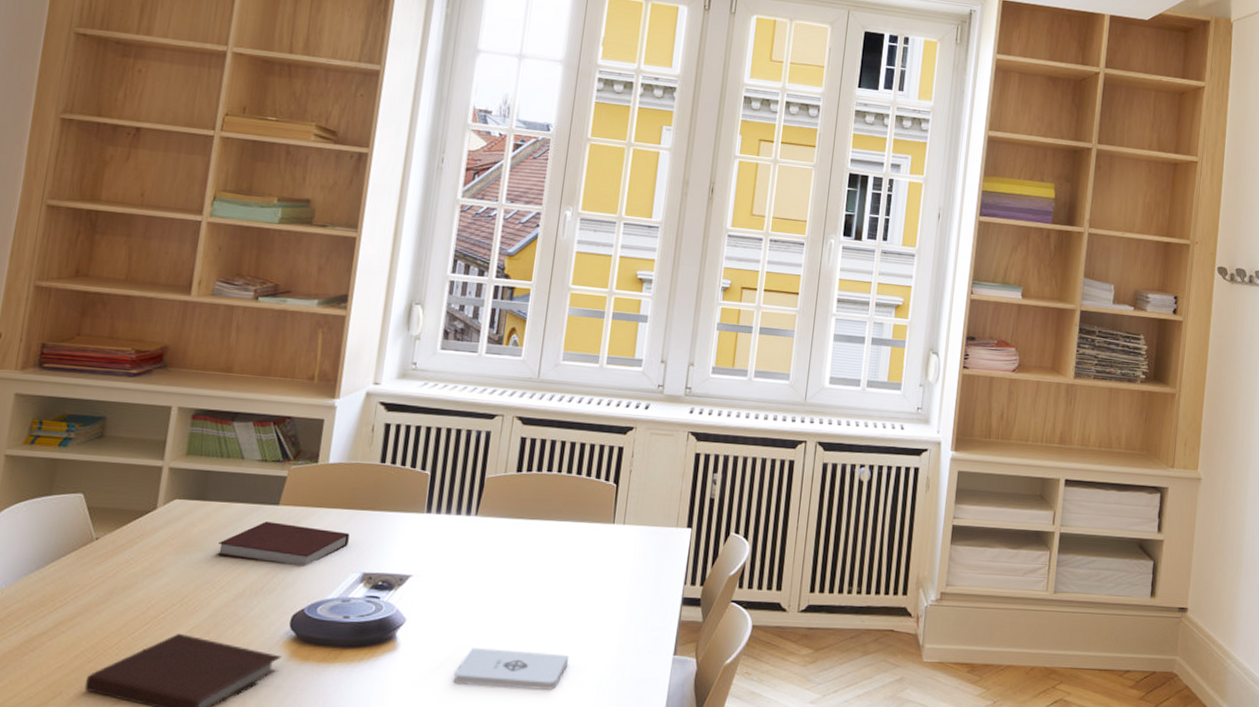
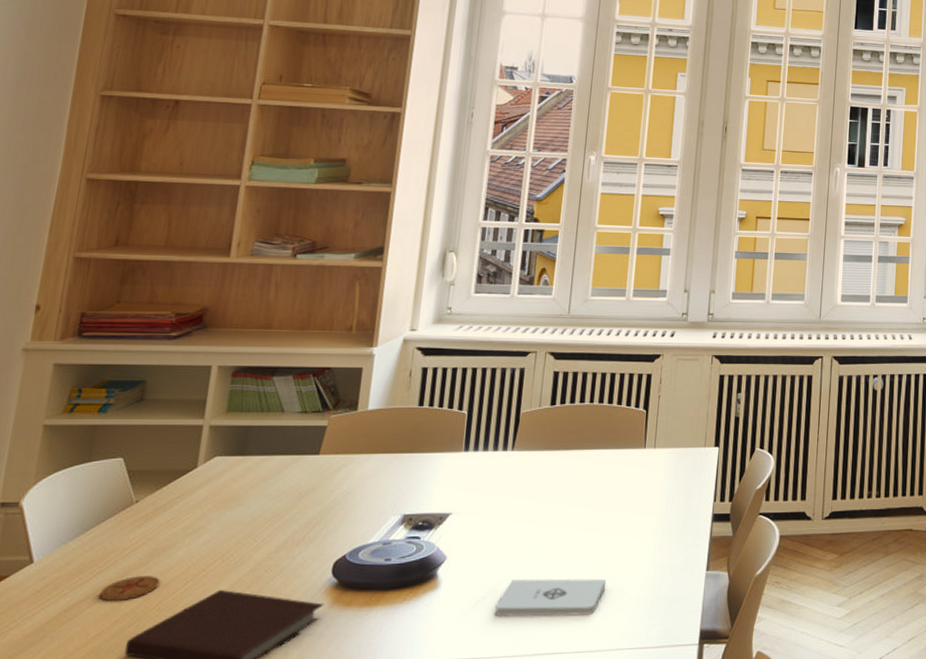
coaster: none [61,613,120,637] -> present [100,576,160,602]
notebook: present [217,521,350,565] -> none [258,471,389,512]

